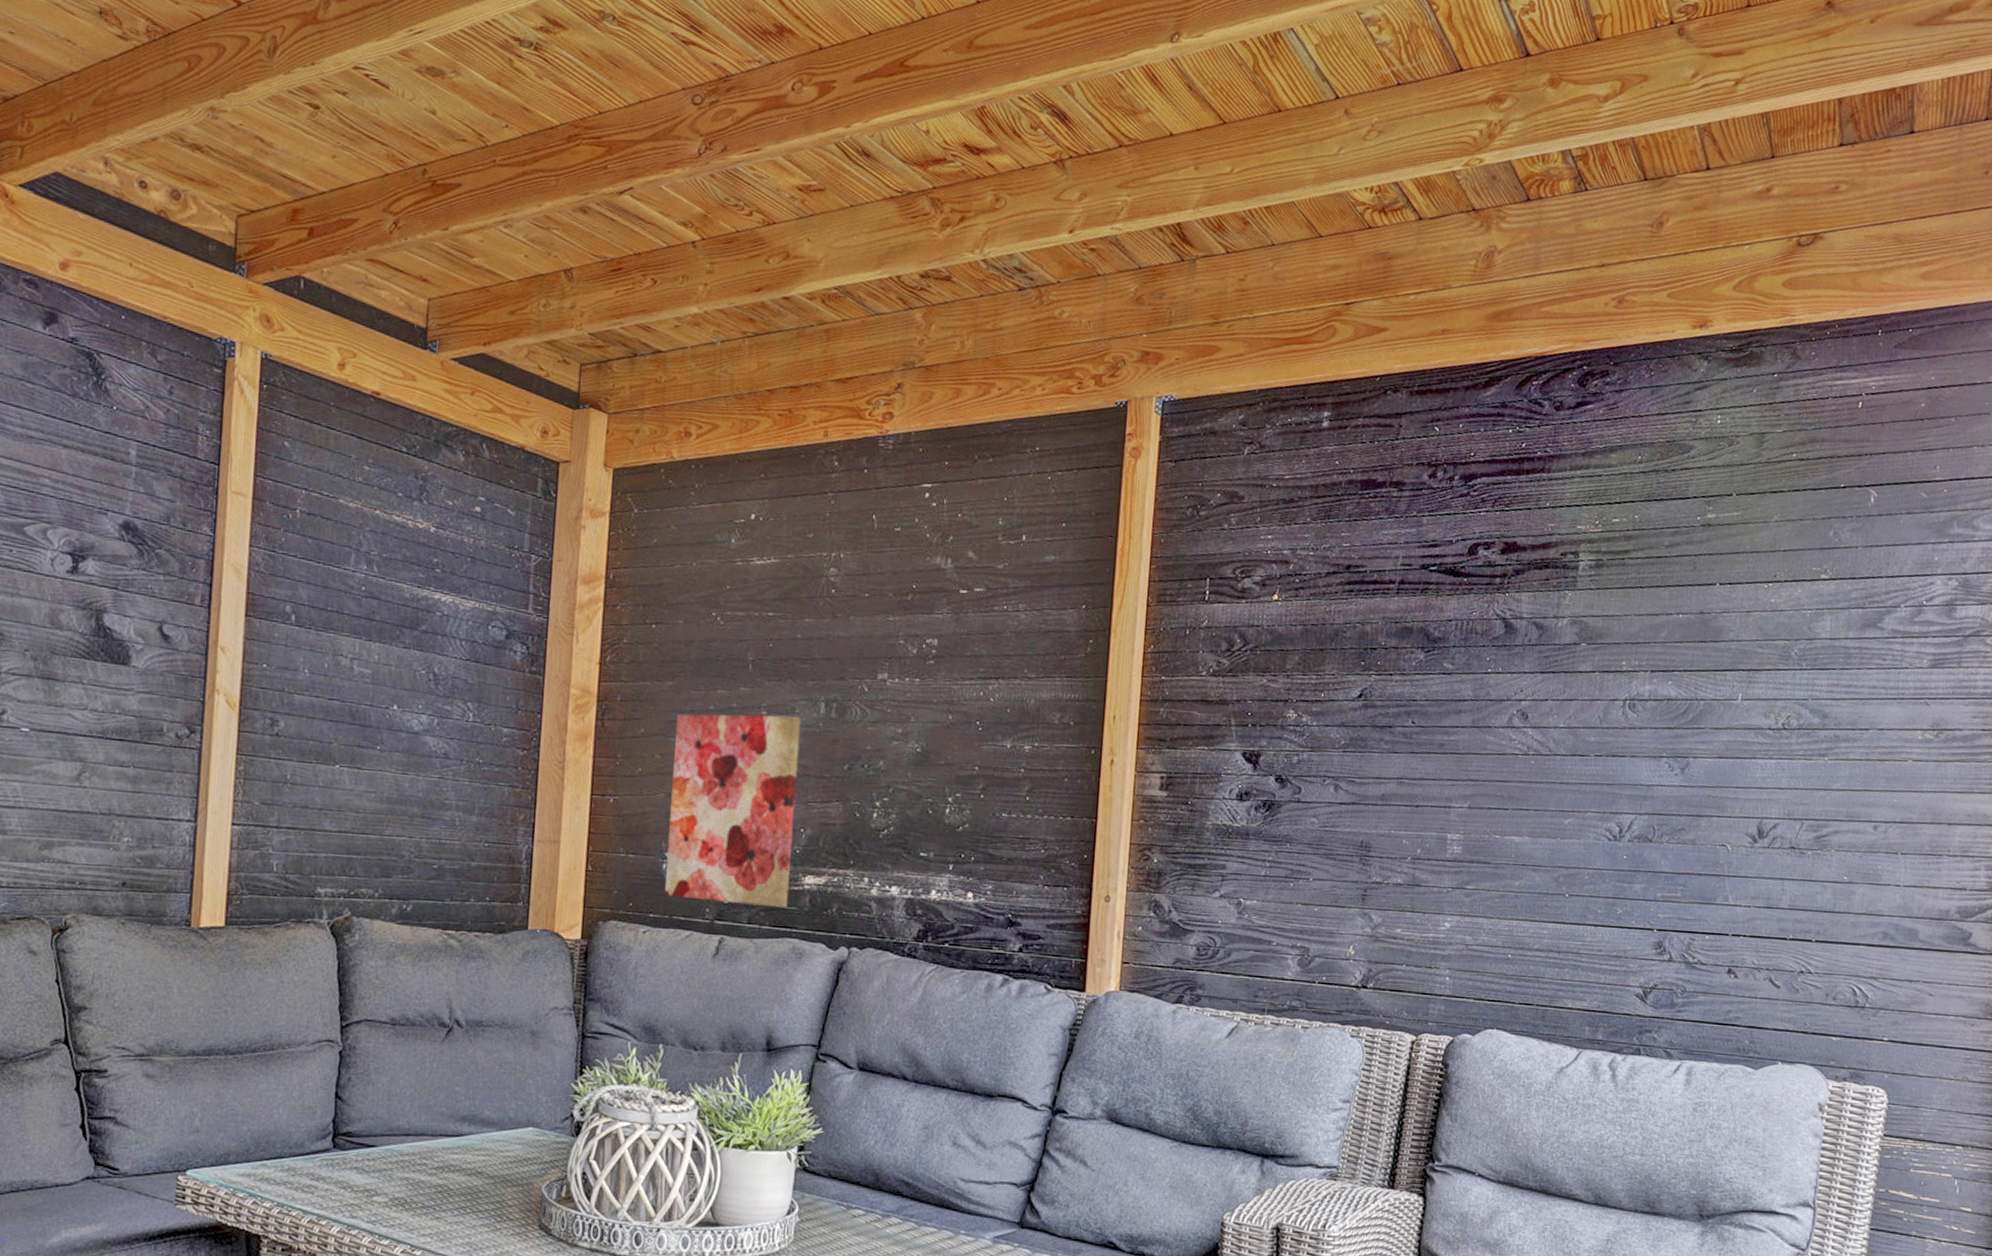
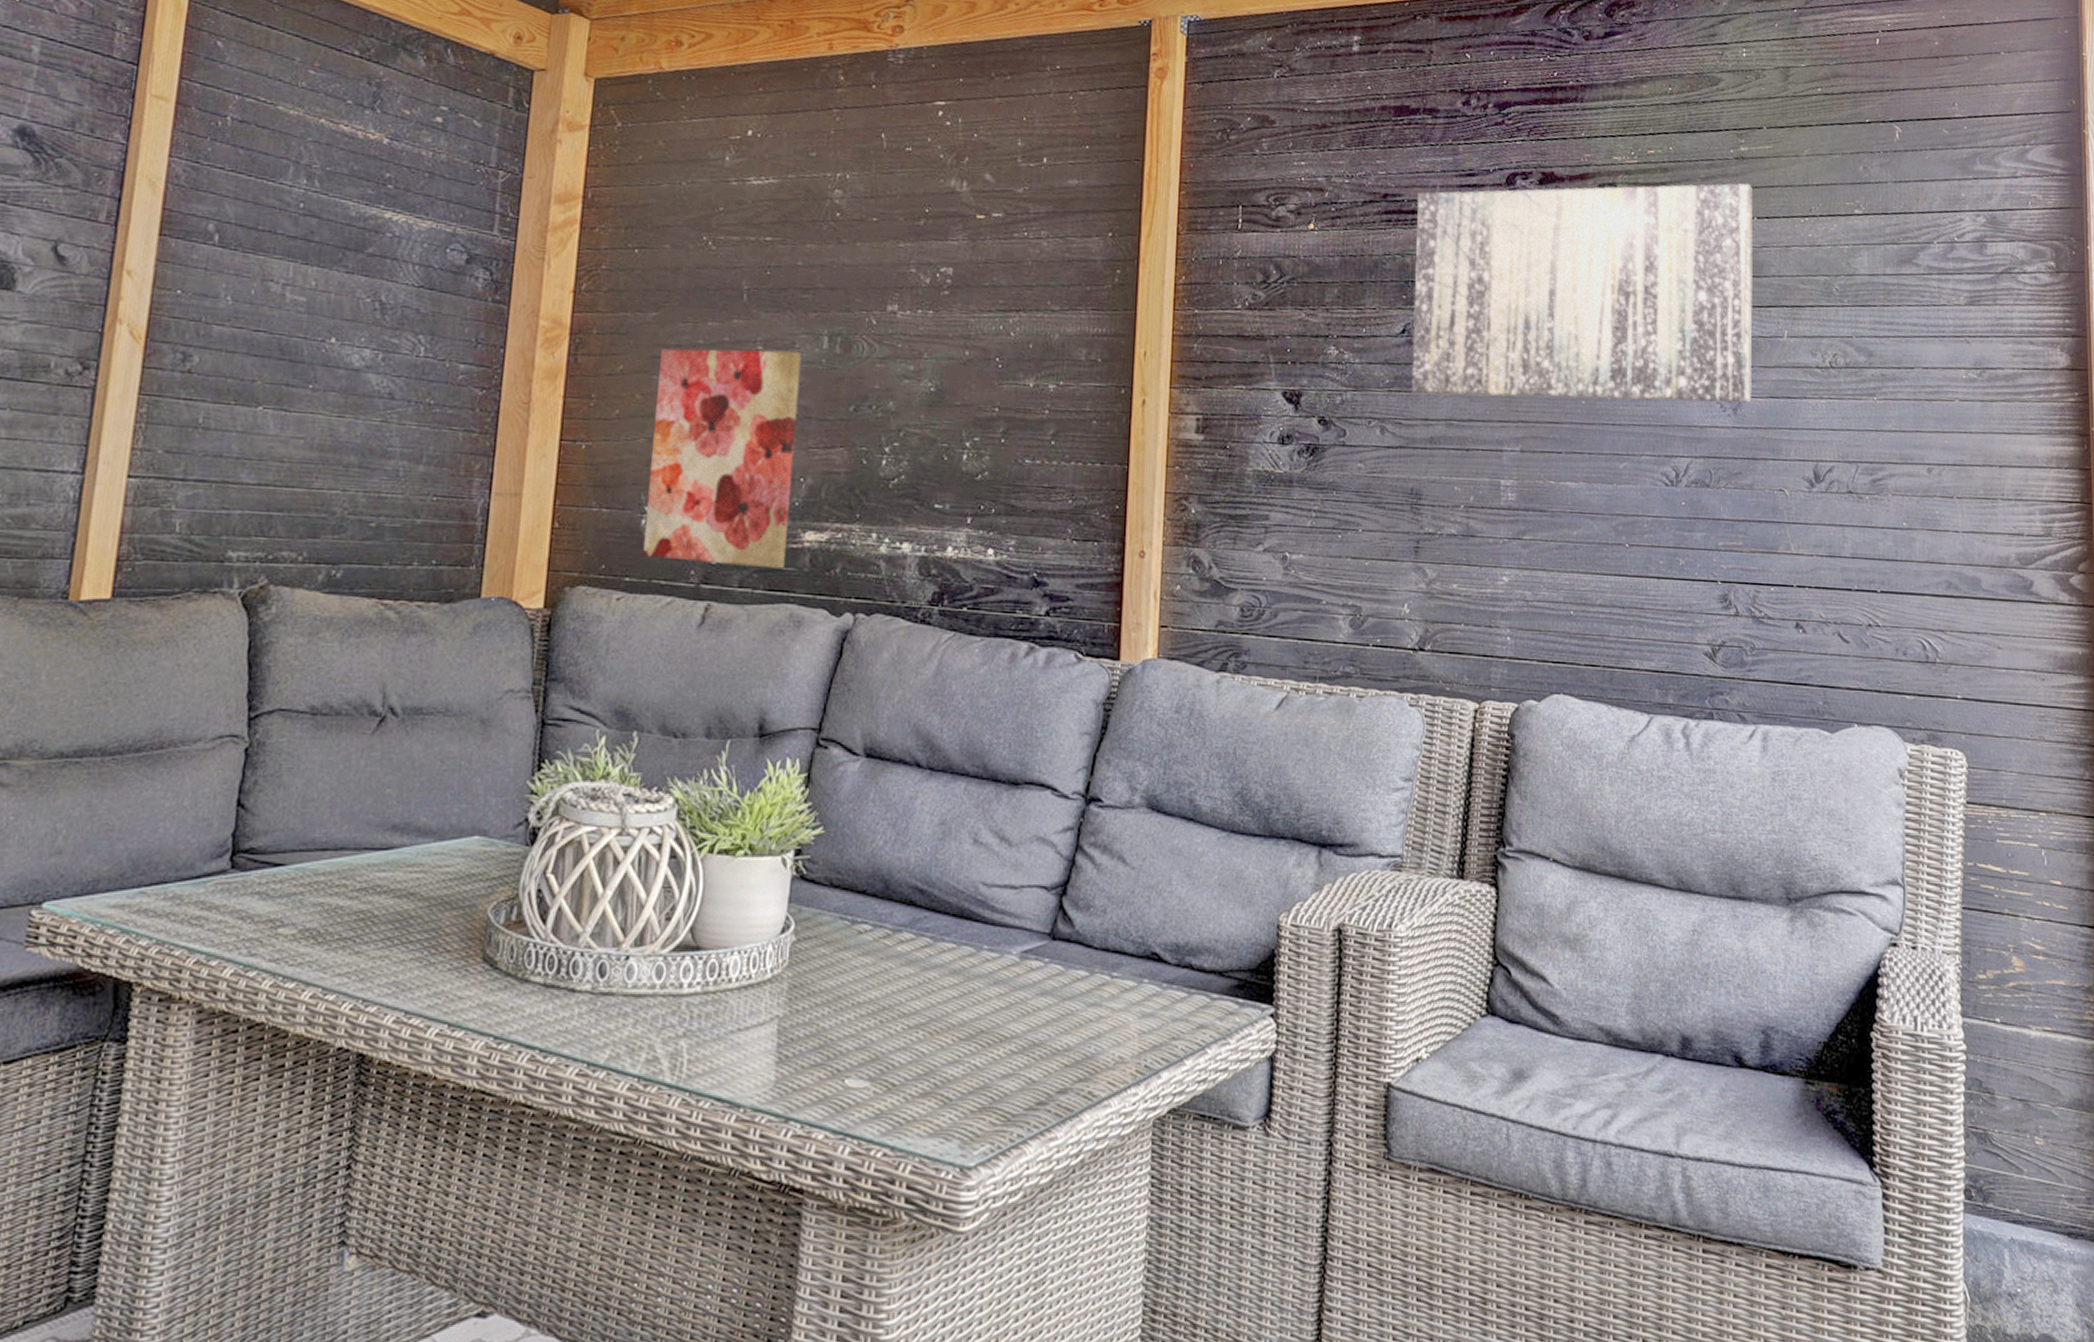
wall art: none [1365,550,1718,763] -> present [1410,183,1754,403]

